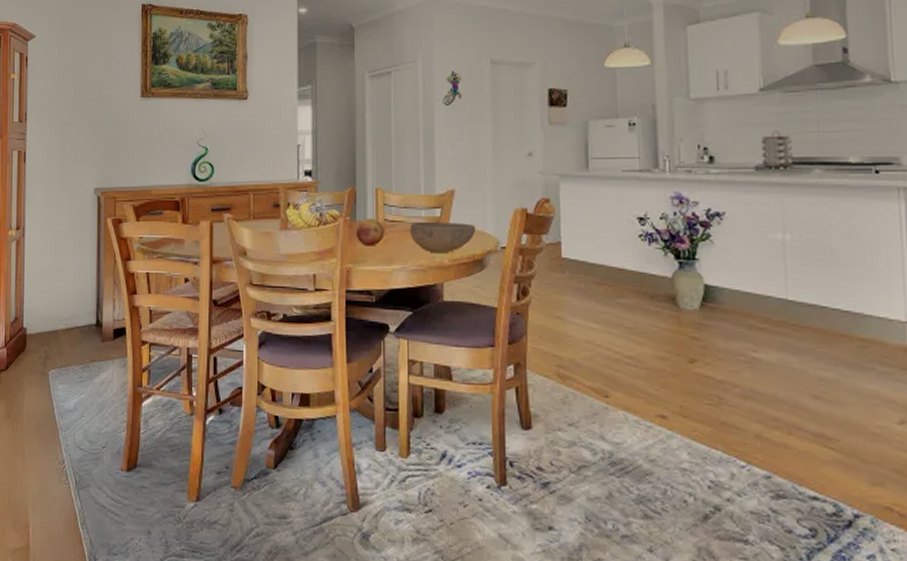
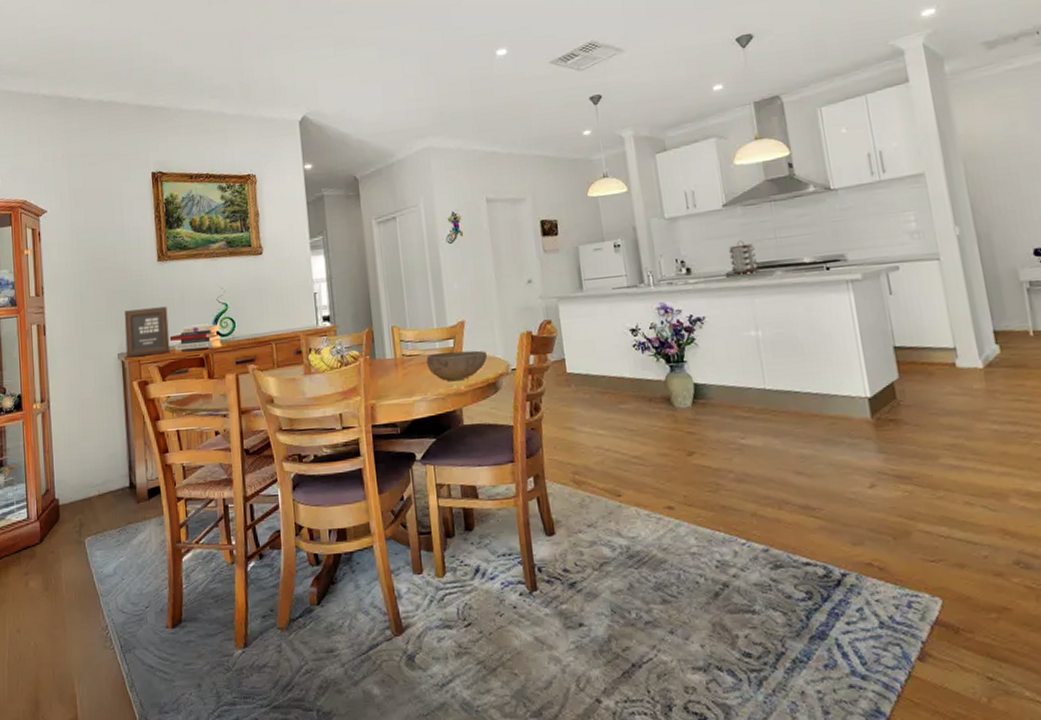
picture frame: none [103,144,147,193] -> present [124,306,170,358]
books: none [147,168,198,193] -> present [169,324,222,352]
fruit: present [355,219,385,246] -> none [376,355,404,382]

